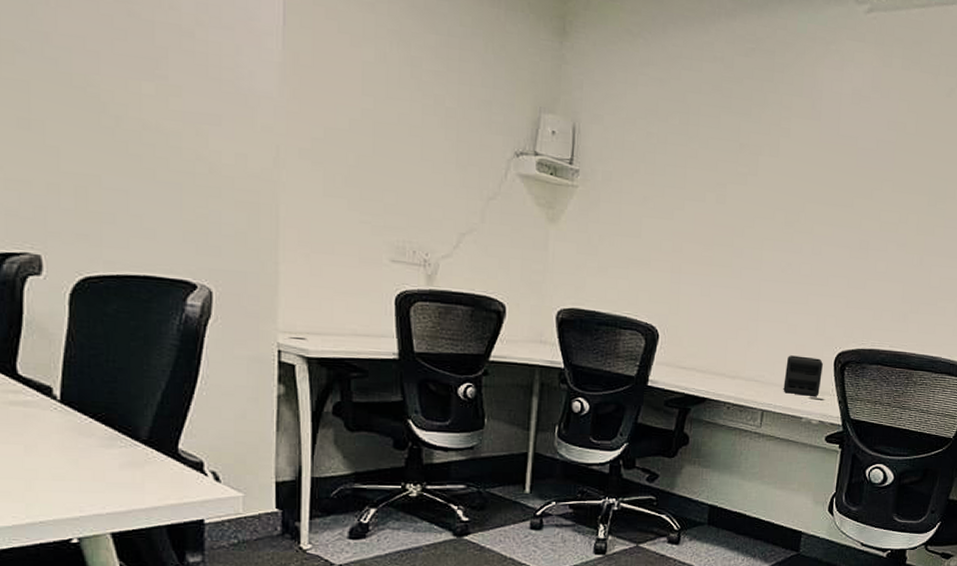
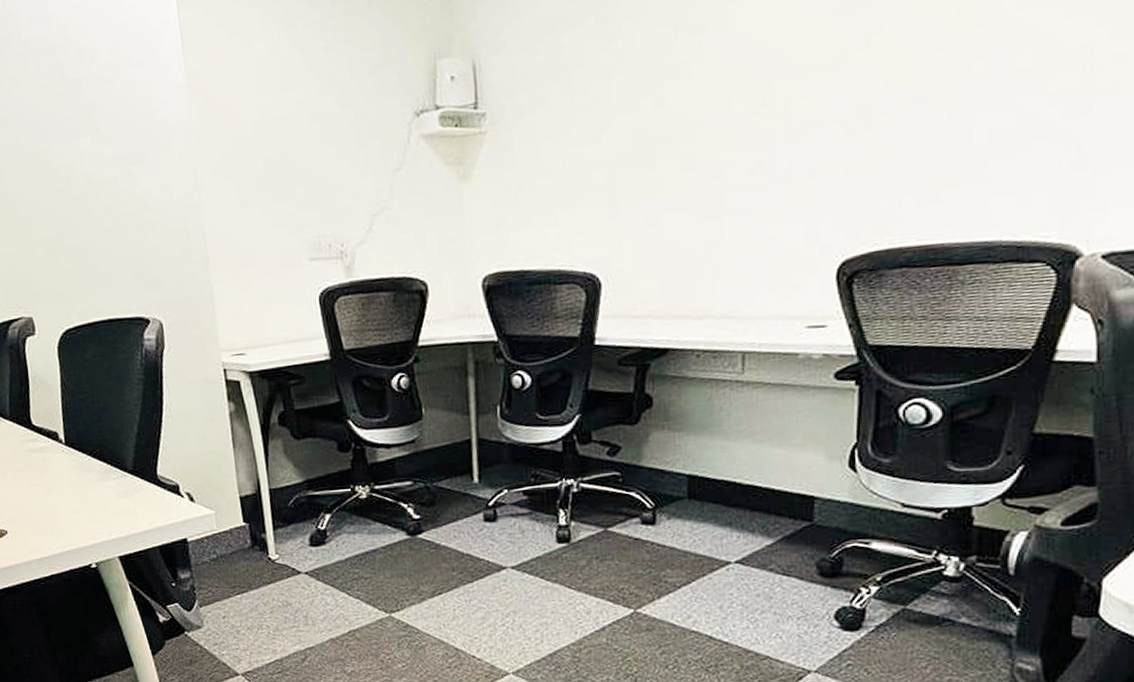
desk organizer: present [783,355,823,396] -> none [768,274,821,327]

